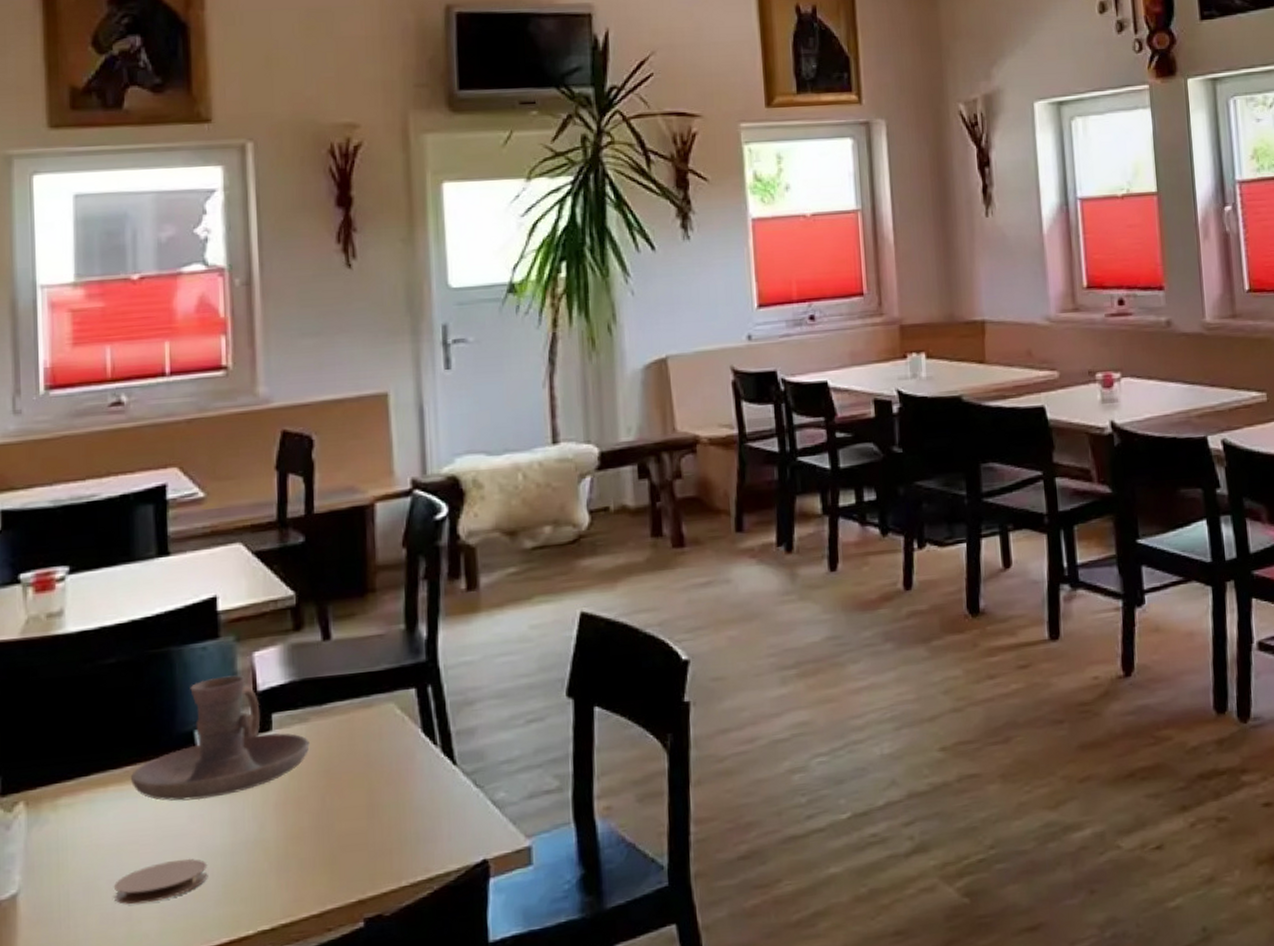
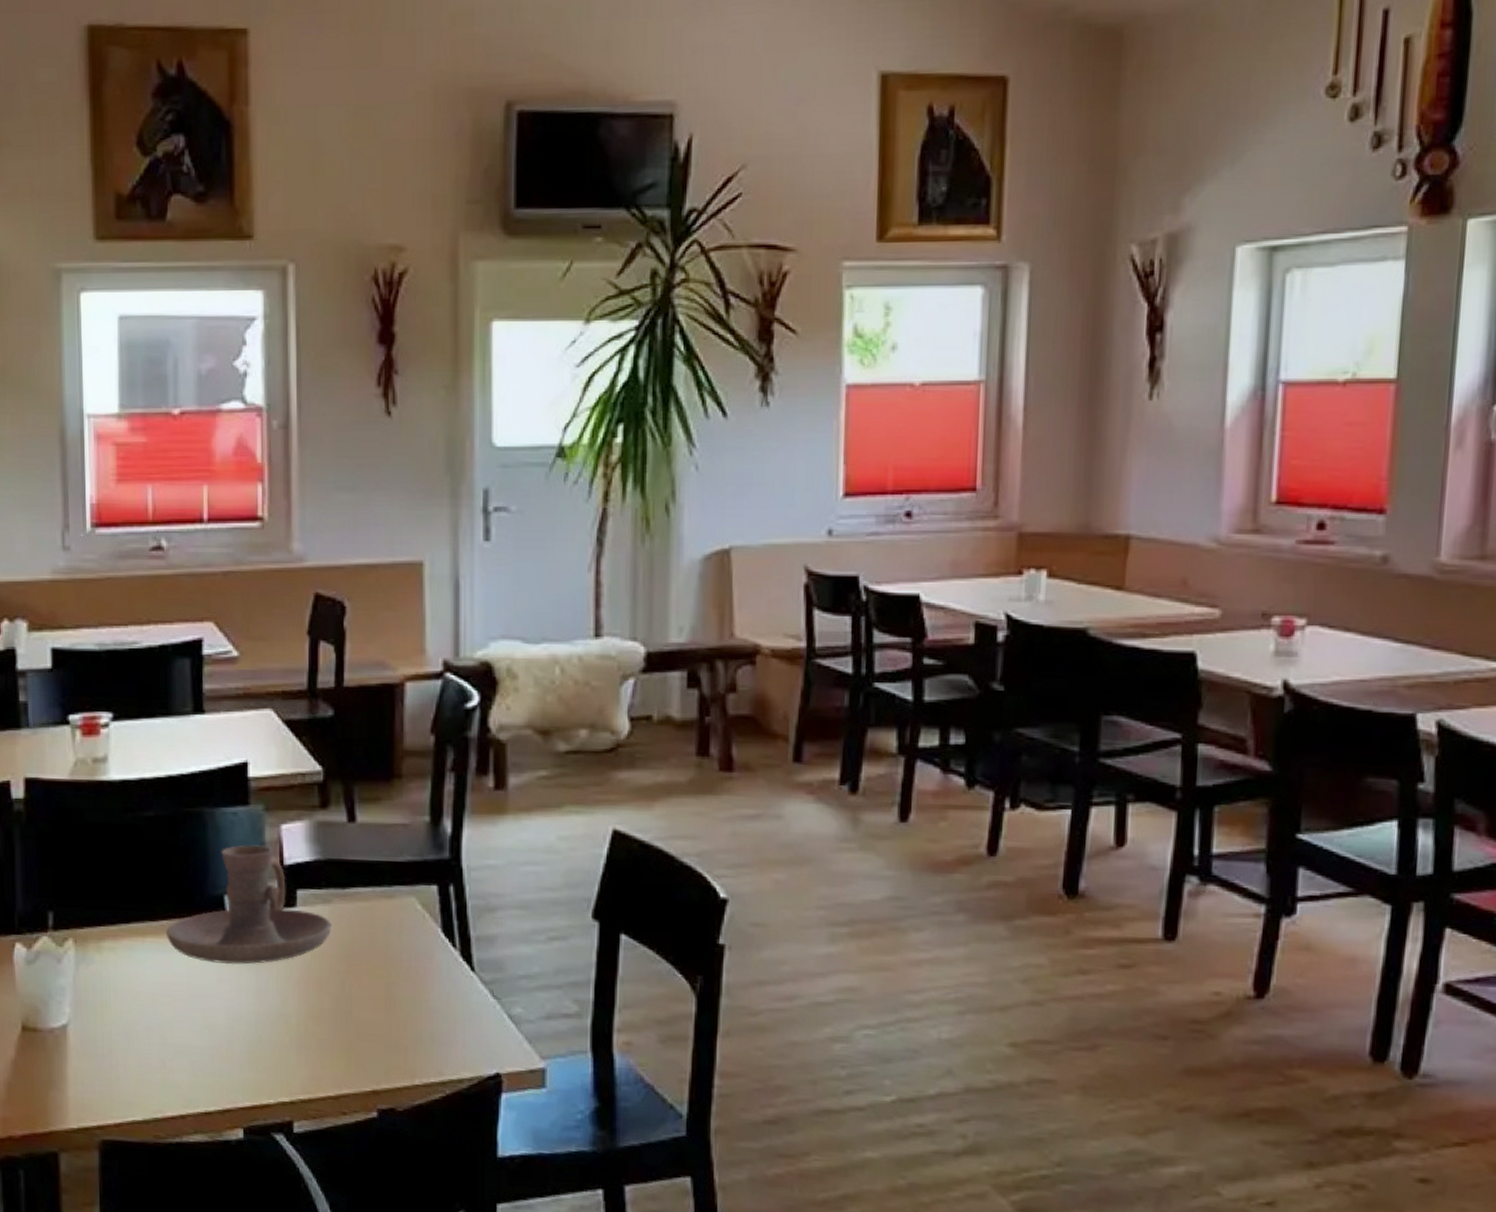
coaster: present [113,858,208,905] -> none [149,1019,234,1056]

